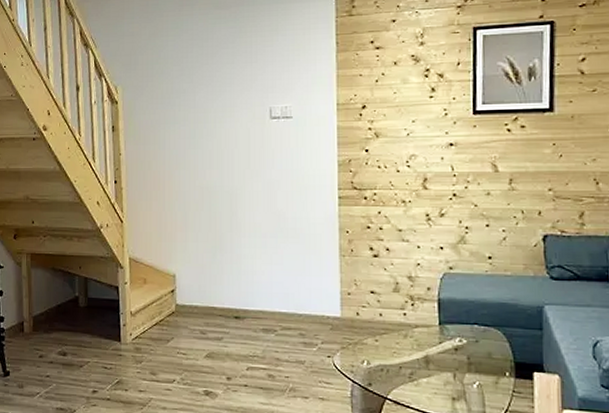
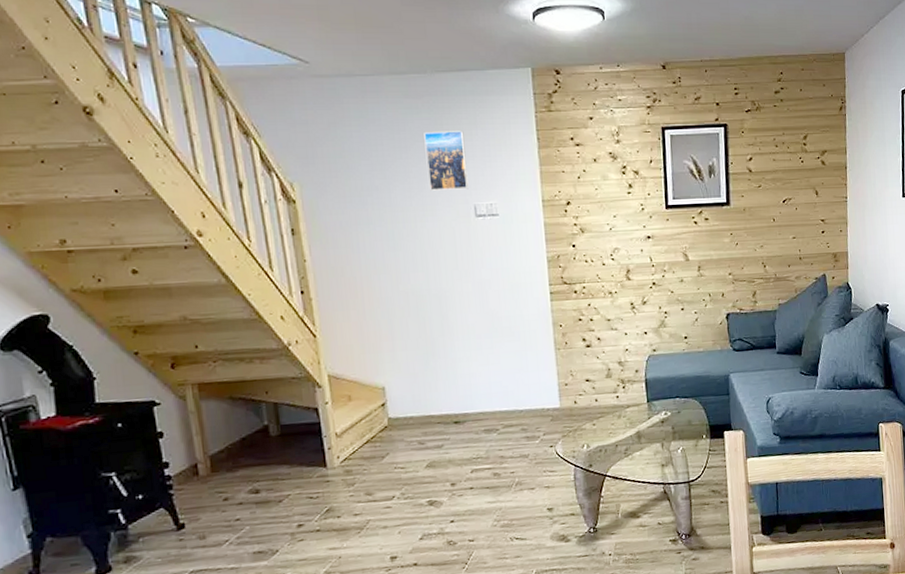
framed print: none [229,37,266,94] -> present [424,131,469,191]

